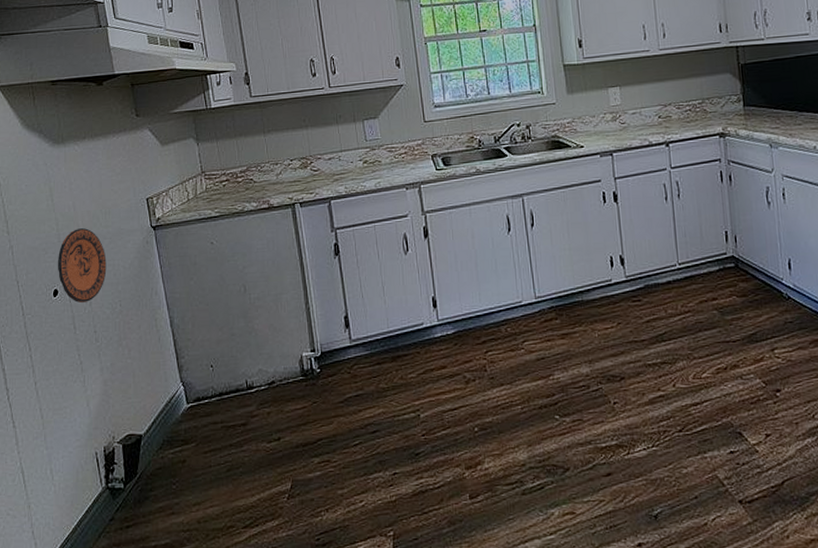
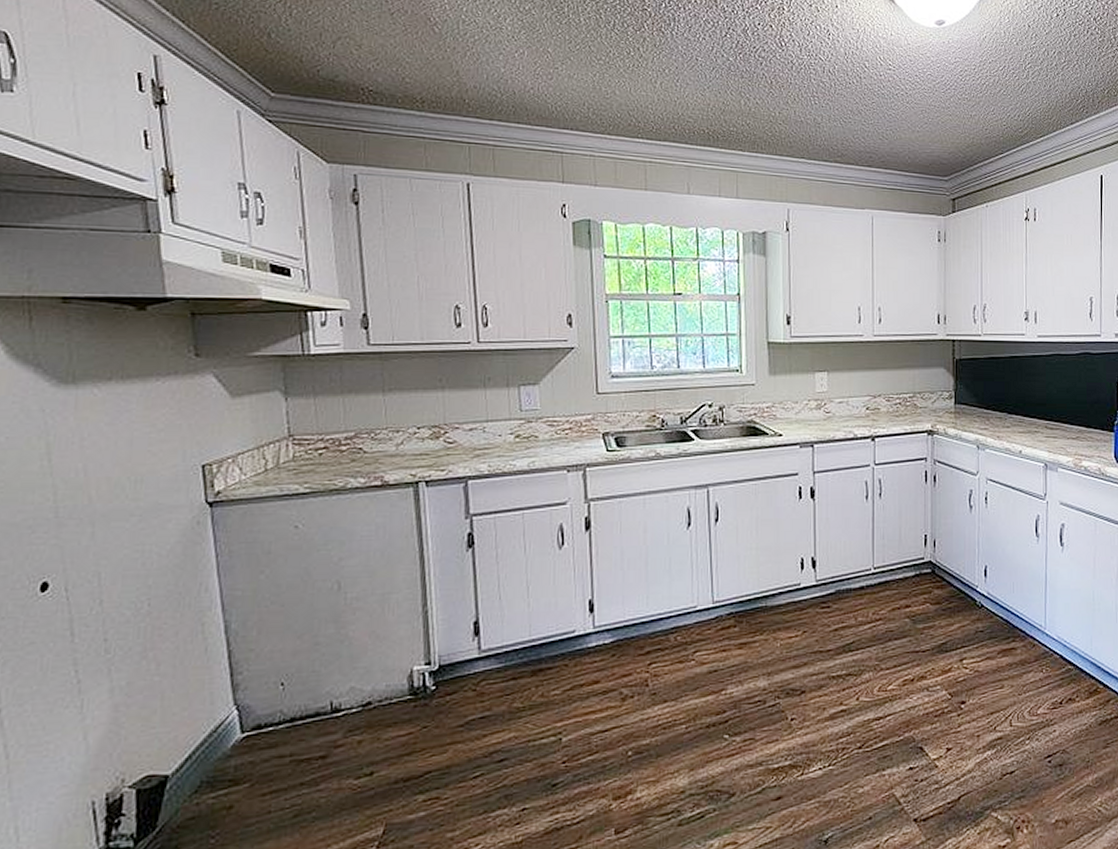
decorative plate: present [58,228,107,304] -> none [51,500,132,602]

